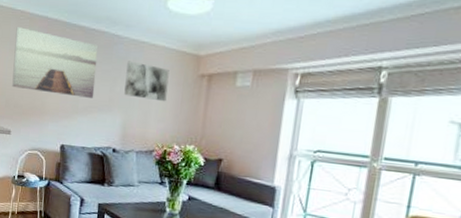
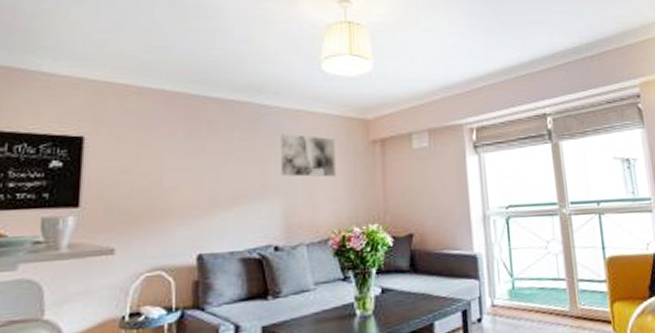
wall art: present [12,27,99,98] -> none [113,105,241,187]

